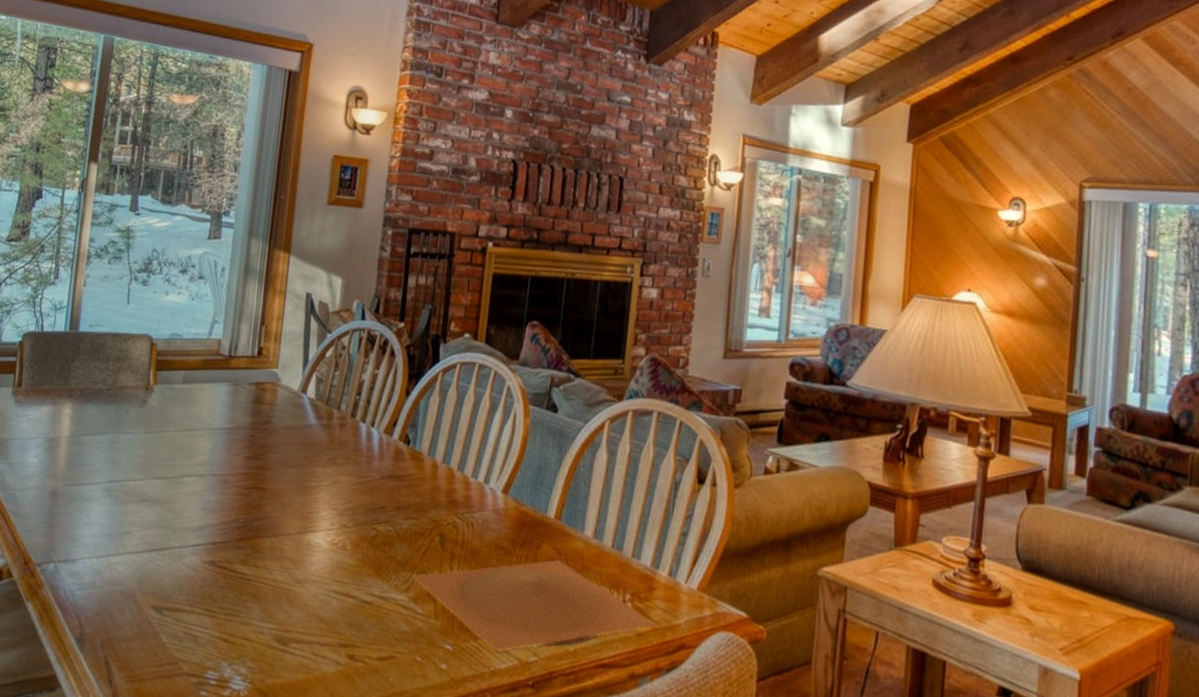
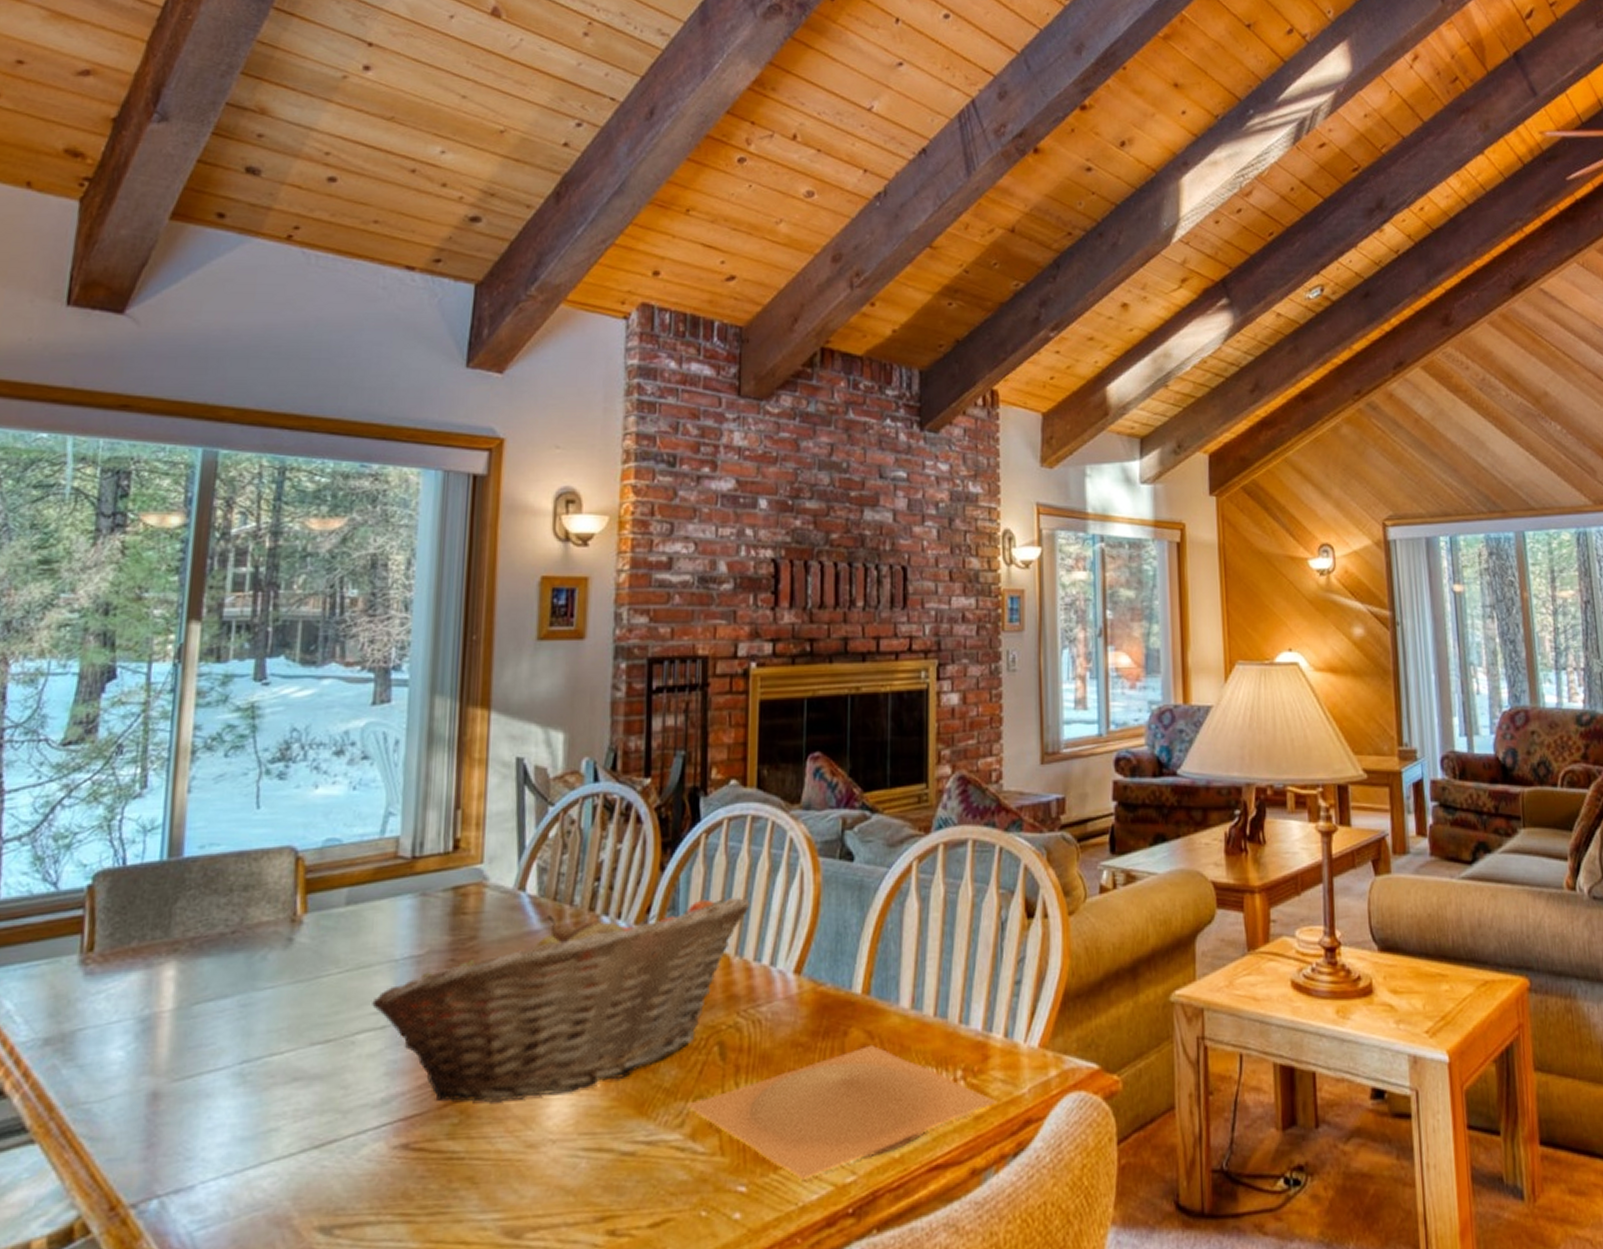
fruit basket: none [196,415,473,549] -> present [372,898,750,1103]

